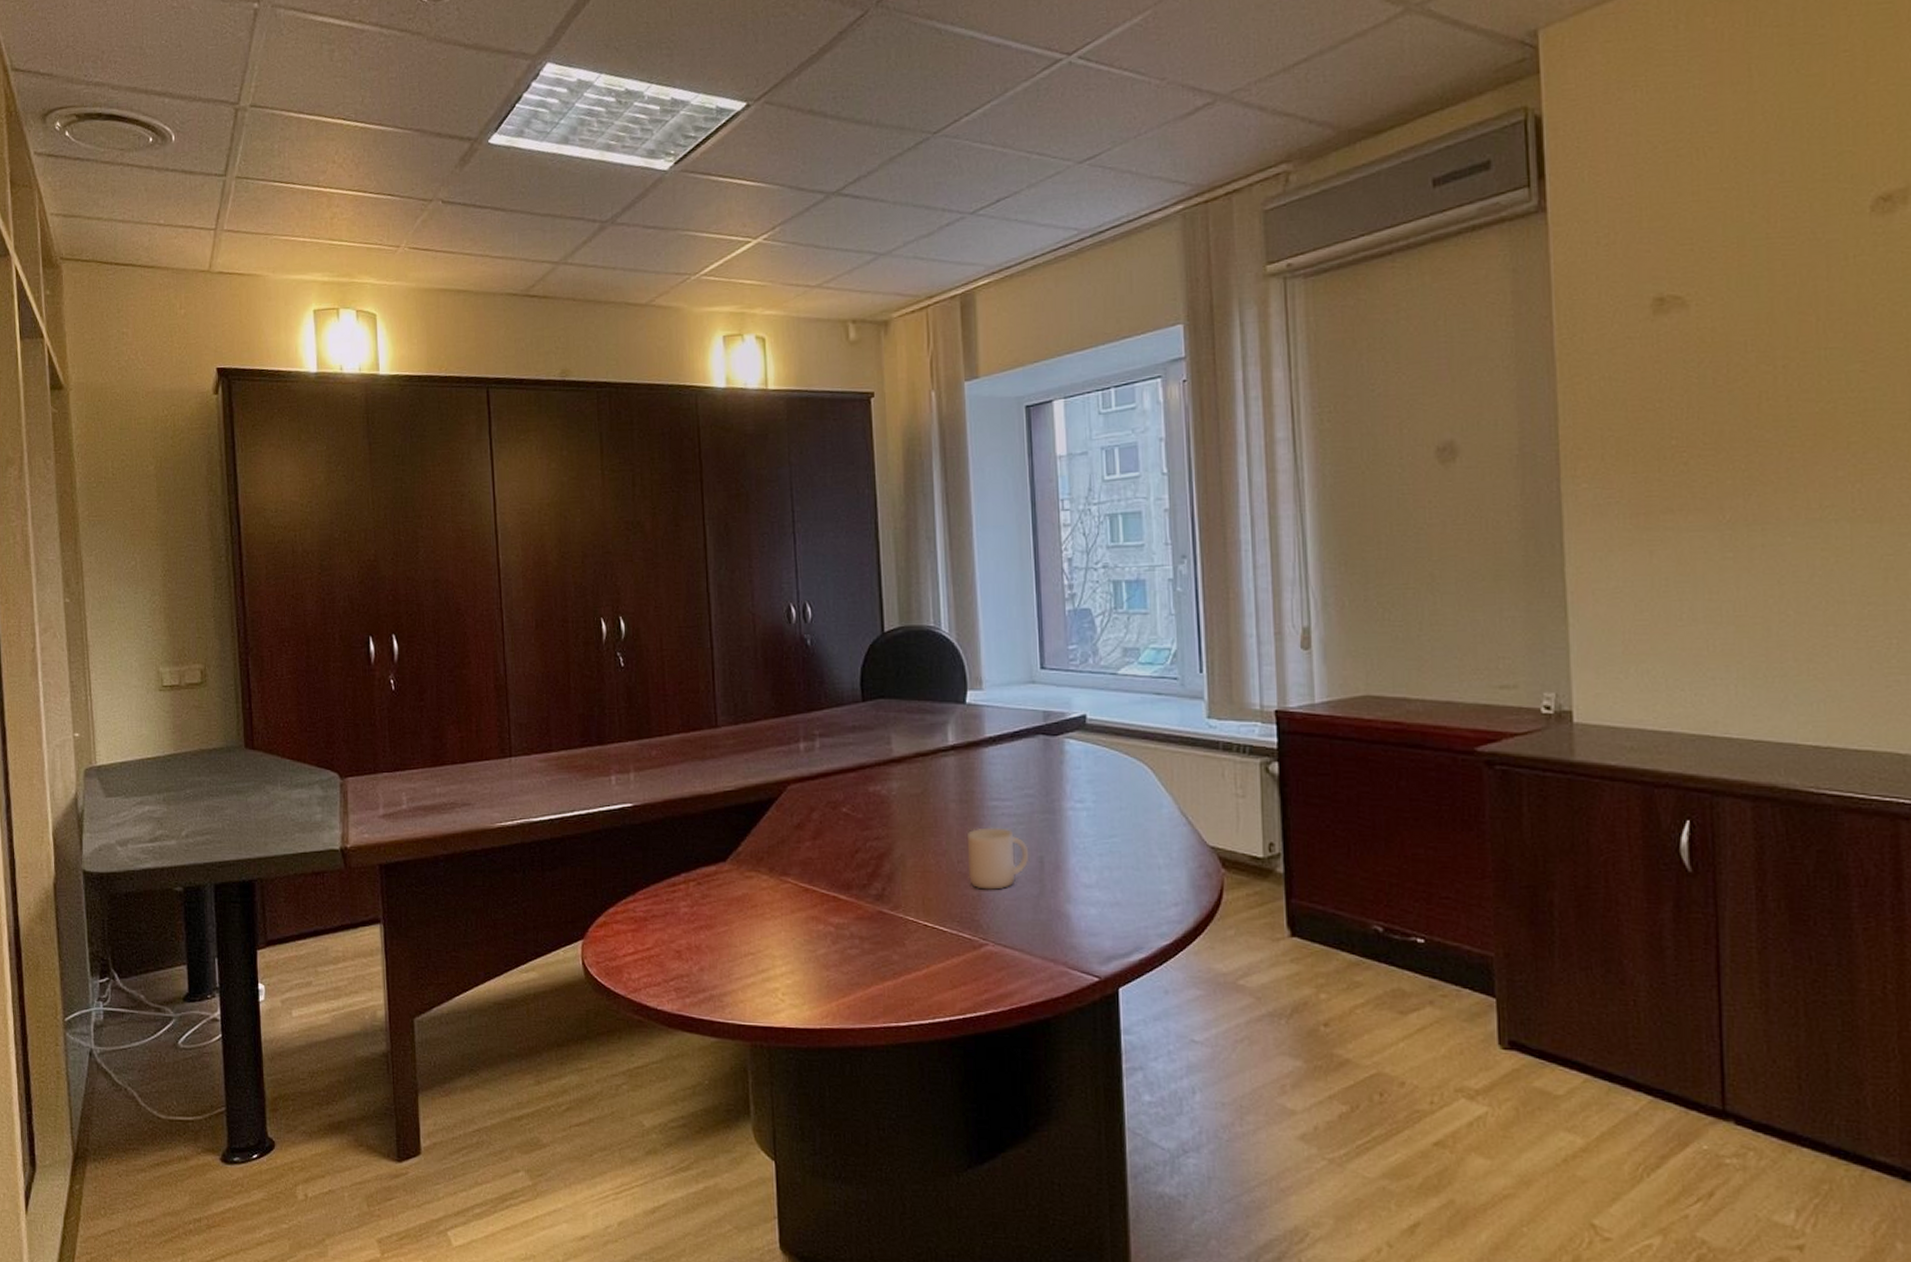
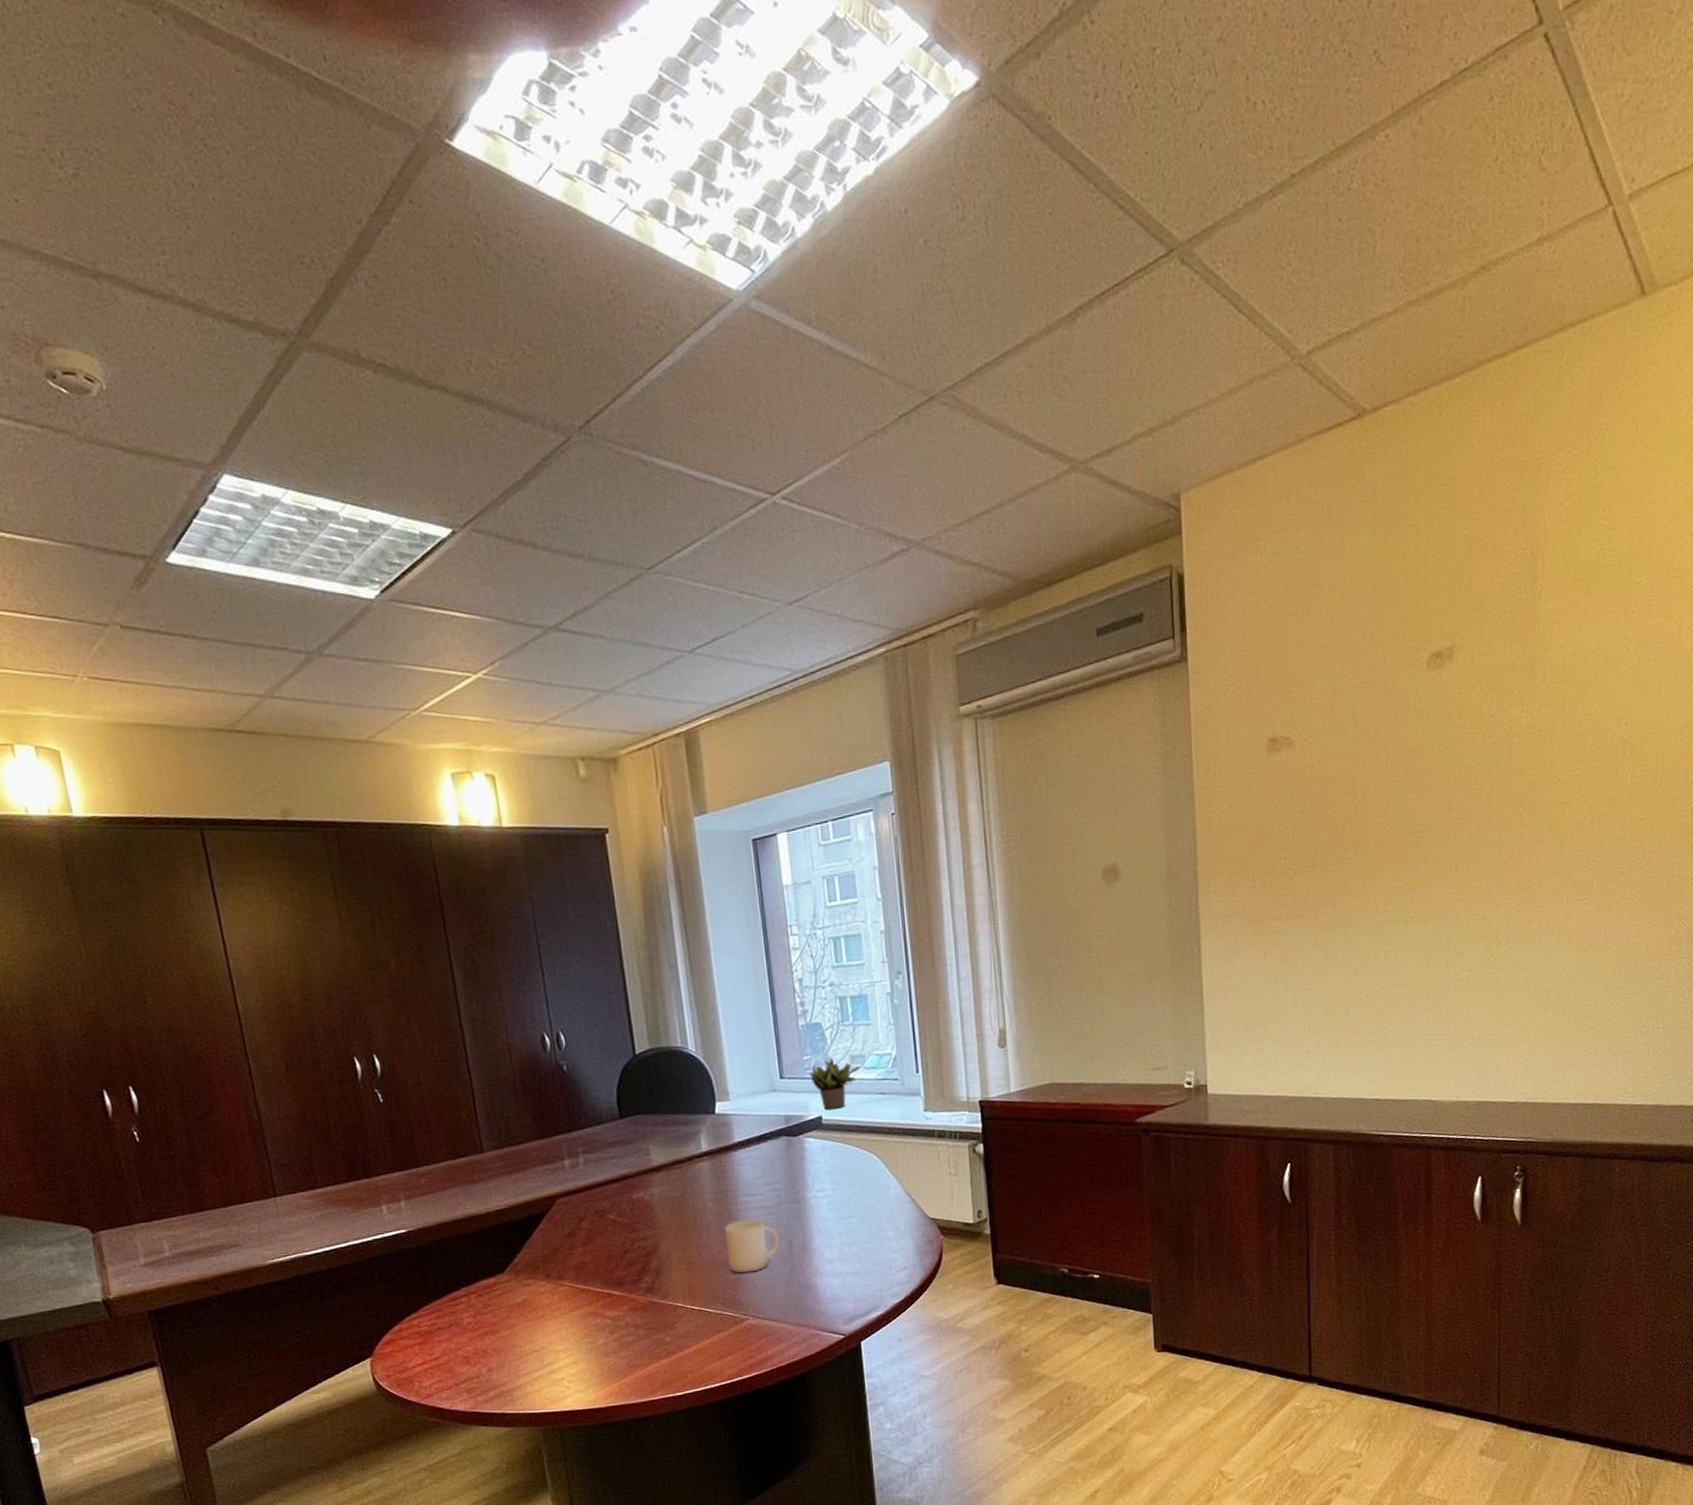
potted plant: none [1075,647,1136,709] -> present [810,1056,863,1110]

